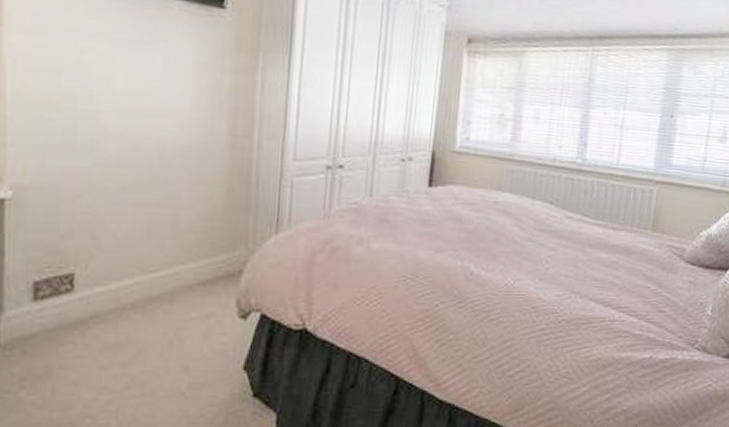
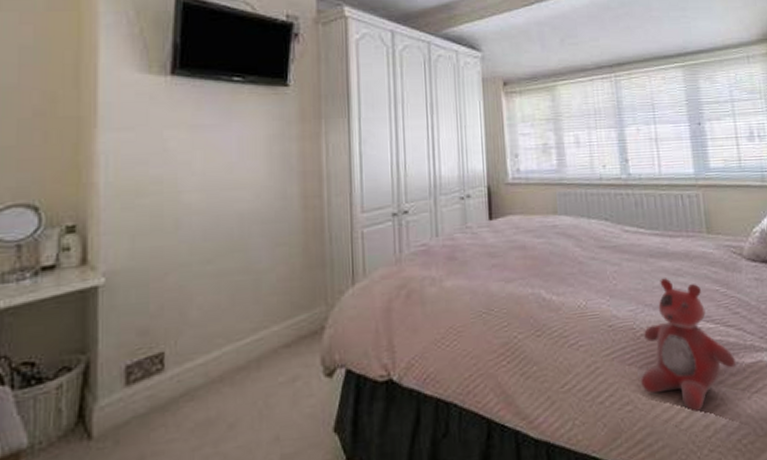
stuffed bear: none [553,269,651,395] -> present [641,278,737,412]

